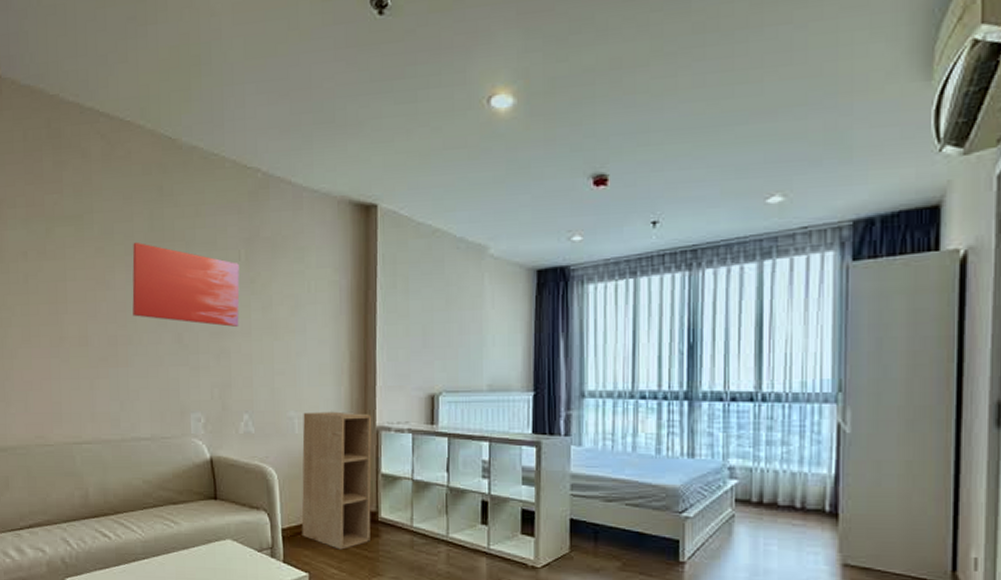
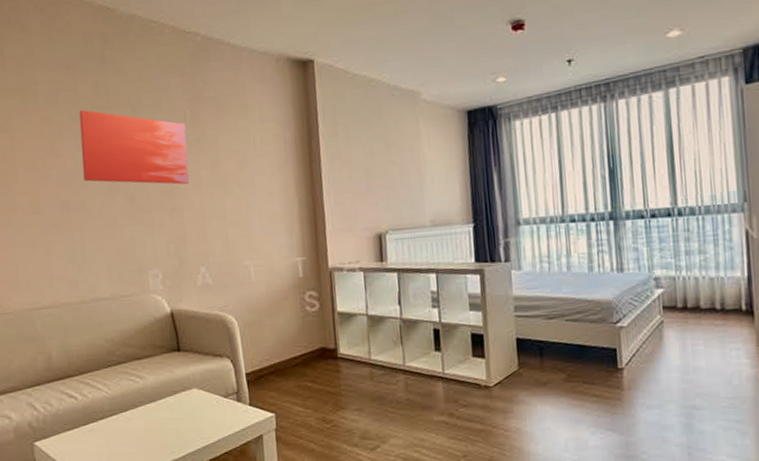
shelving unit: present [301,411,372,550] -> none [258,256,332,388]

